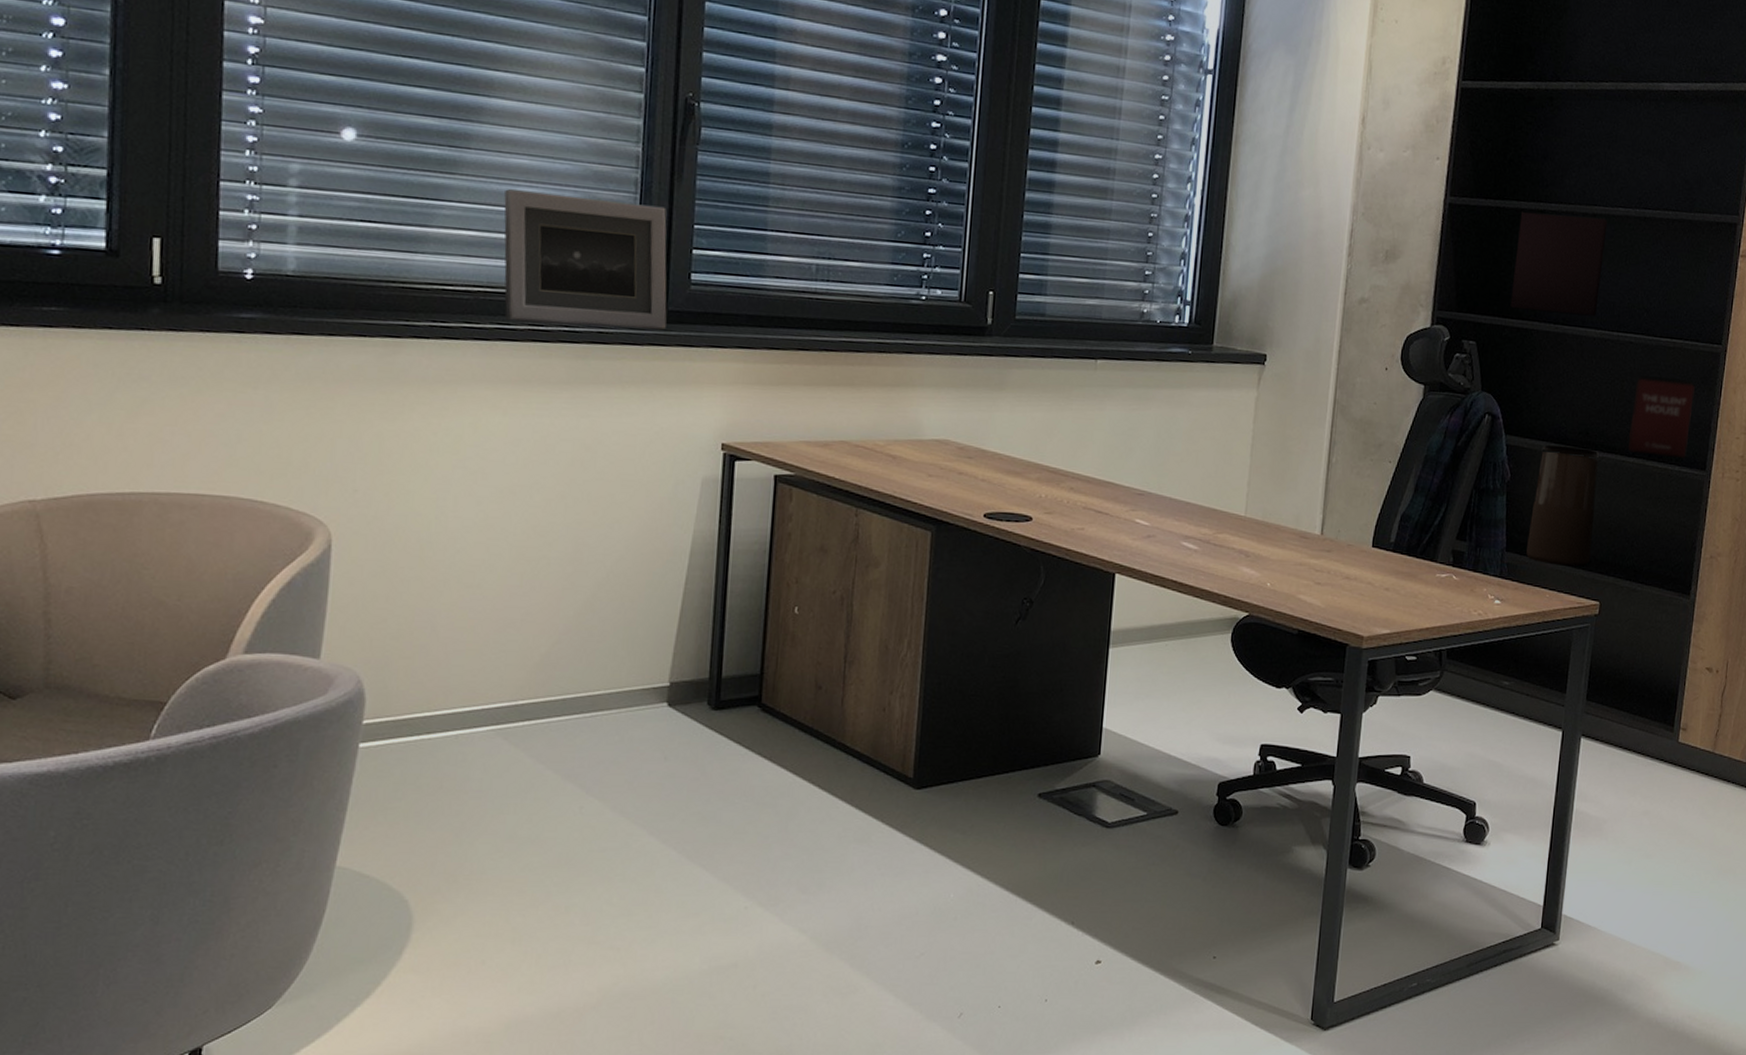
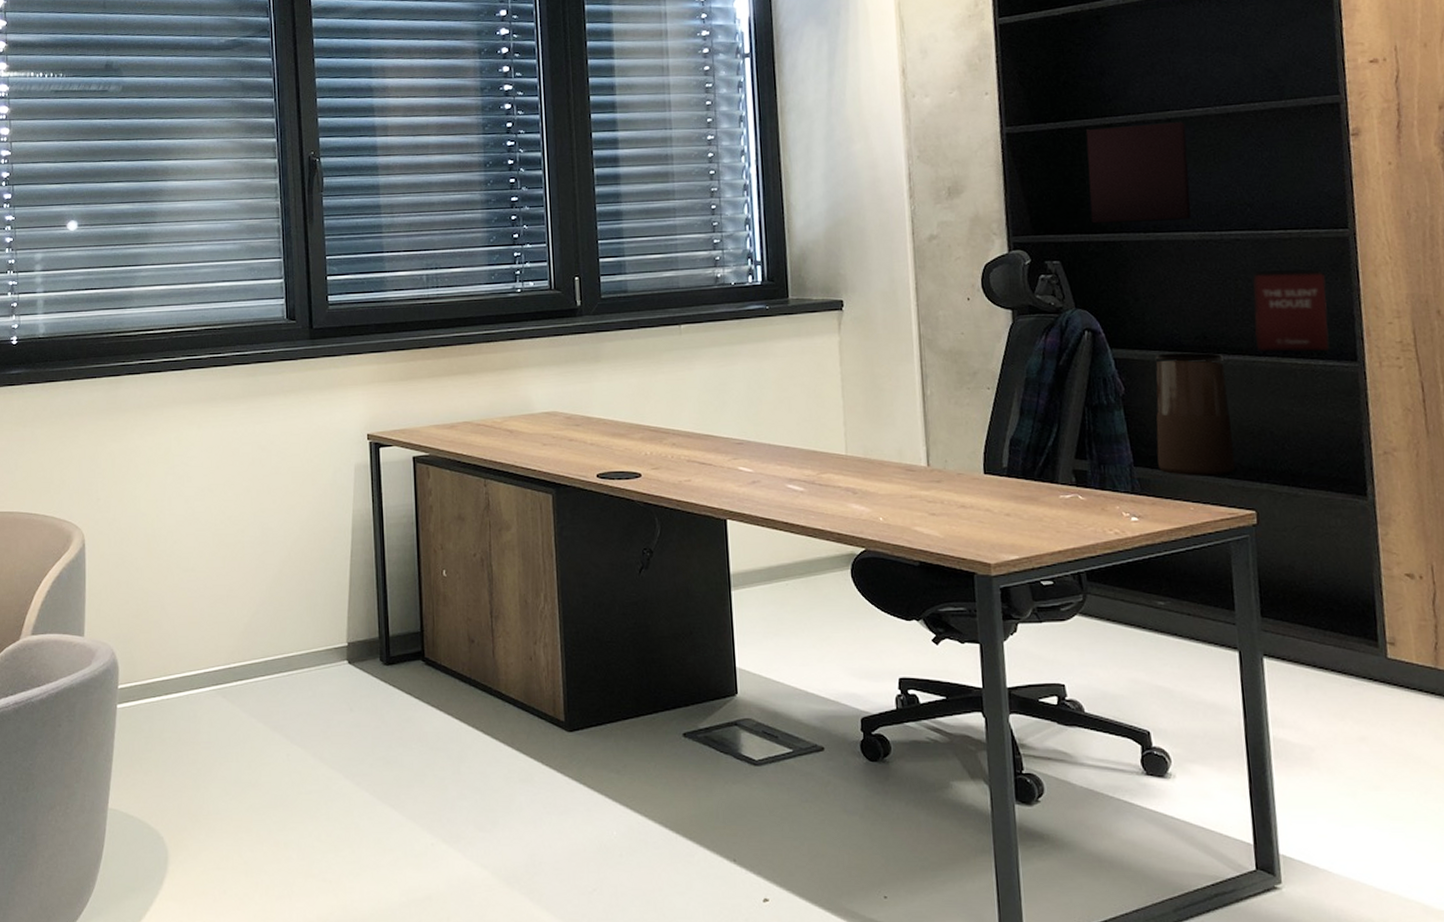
picture frame: present [504,189,668,331] -> none [183,245,314,353]

